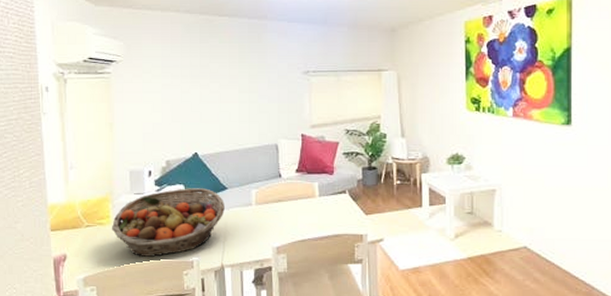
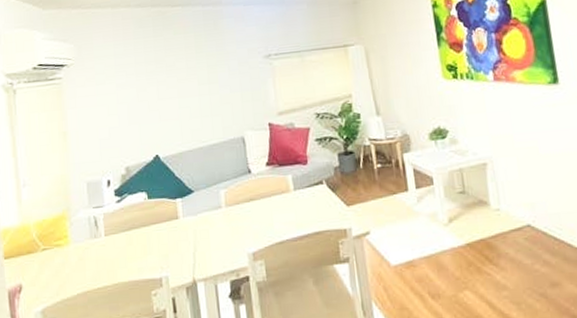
fruit basket: present [112,188,225,257] -> none [70,194,192,279]

